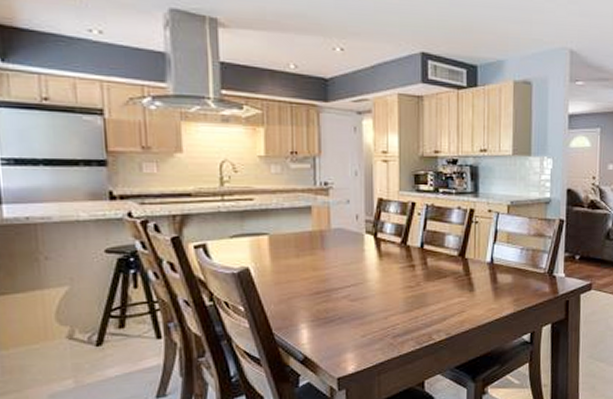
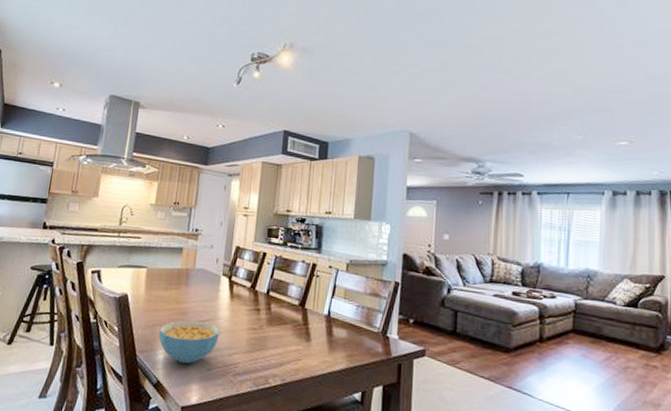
cereal bowl: none [297,287,372,334] -> present [158,320,221,364]

